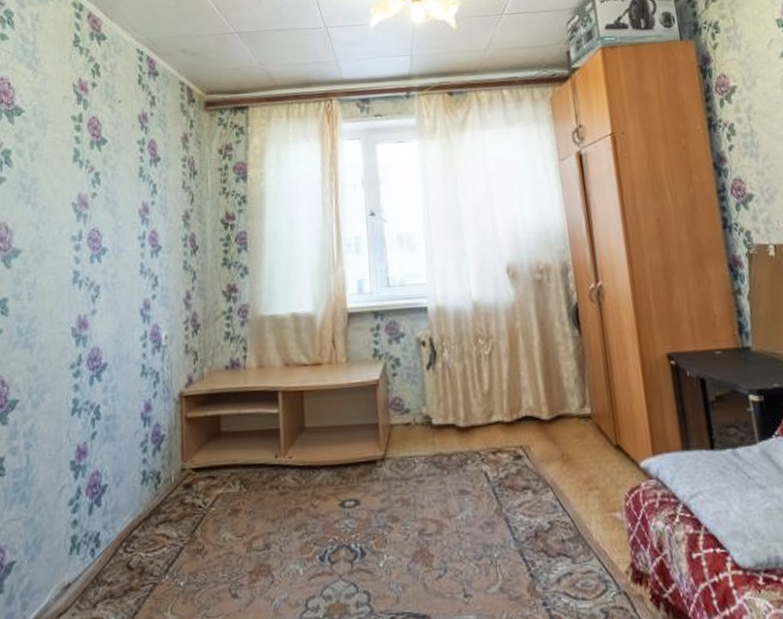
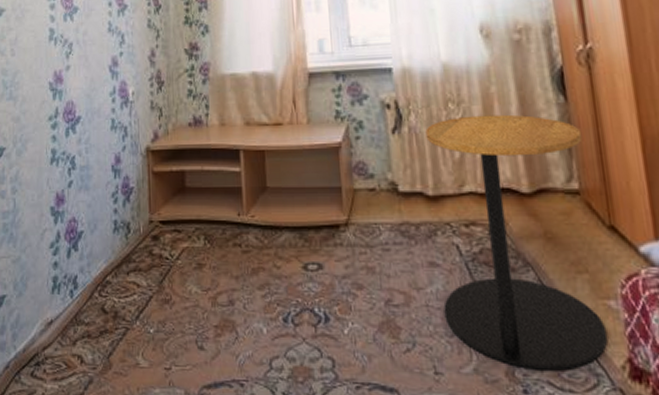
side table: none [457,348,615,583] -> present [425,114,608,371]

